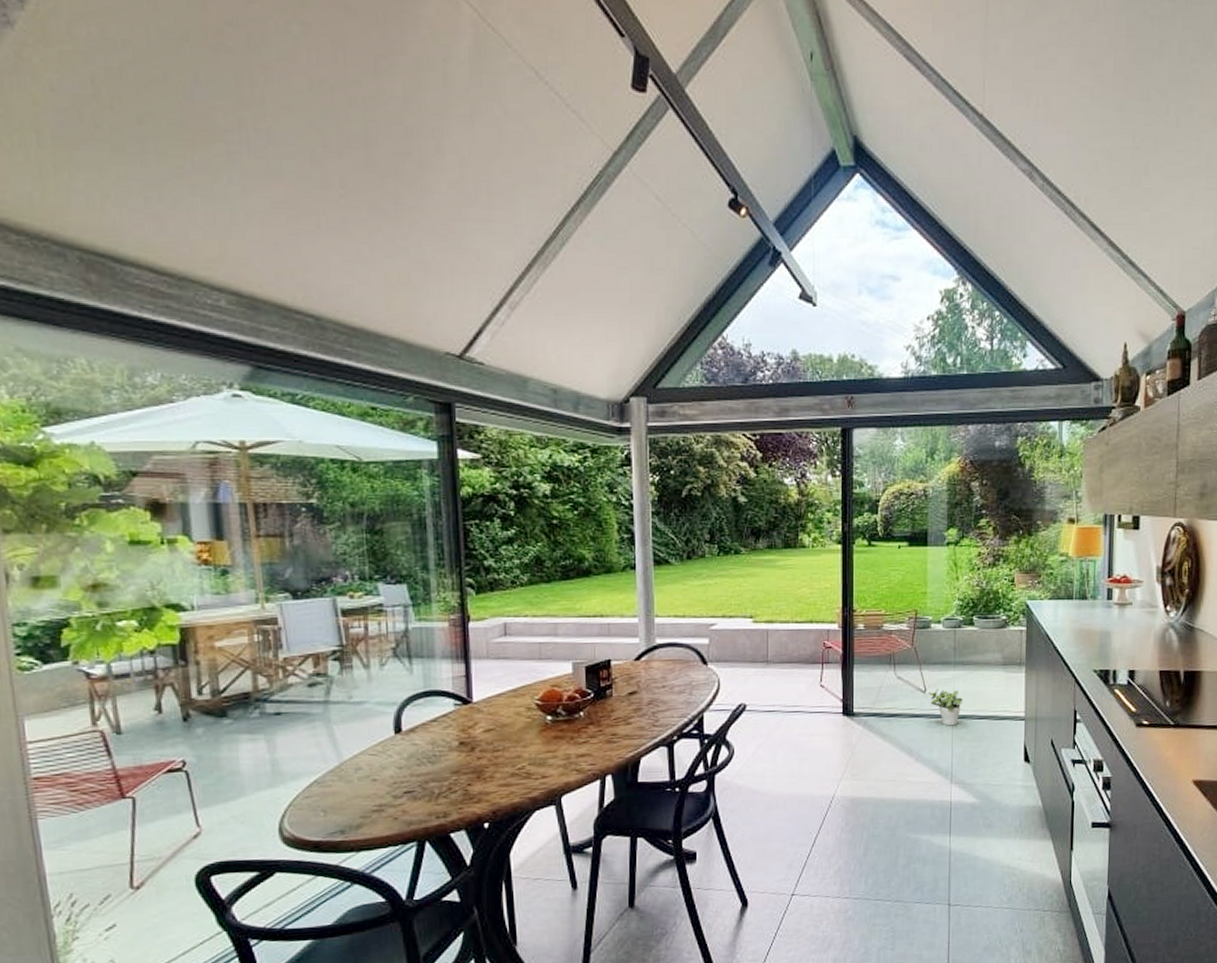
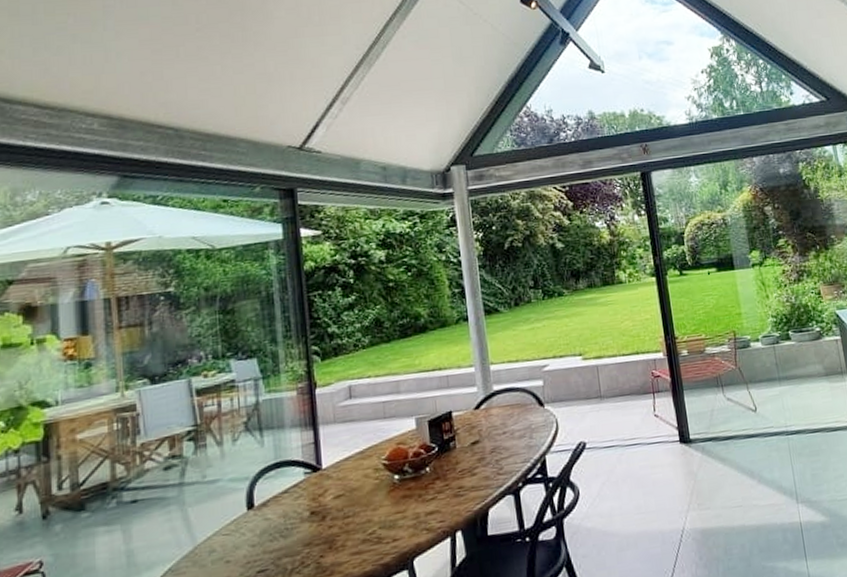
potted plant: present [929,688,963,726] -> none [759,406,794,443]

